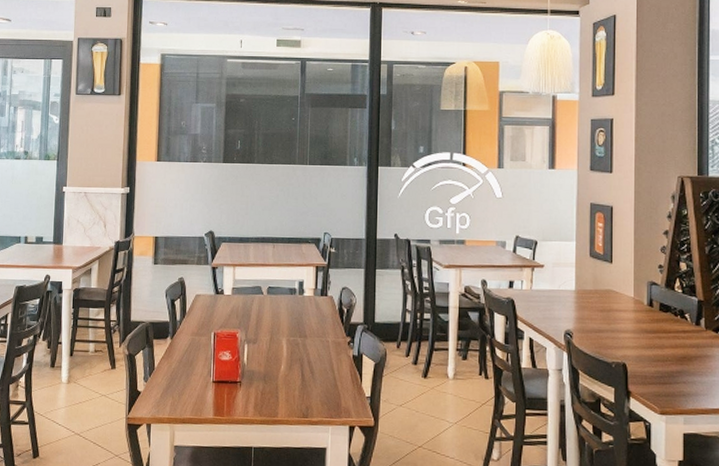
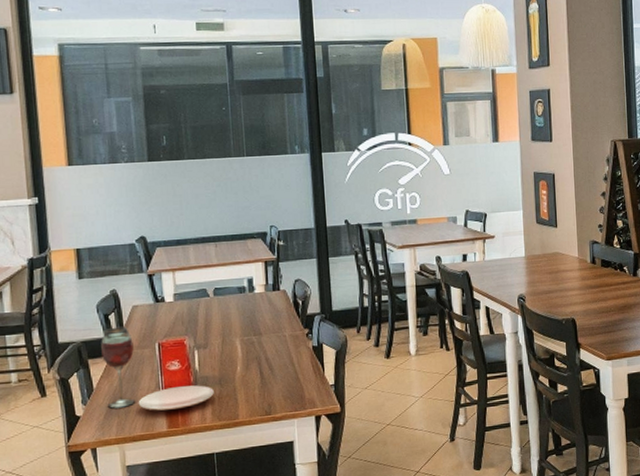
wineglass: none [164,312,193,389] -> present [101,326,135,409]
plate: none [190,376,258,399] -> present [138,385,214,411]

